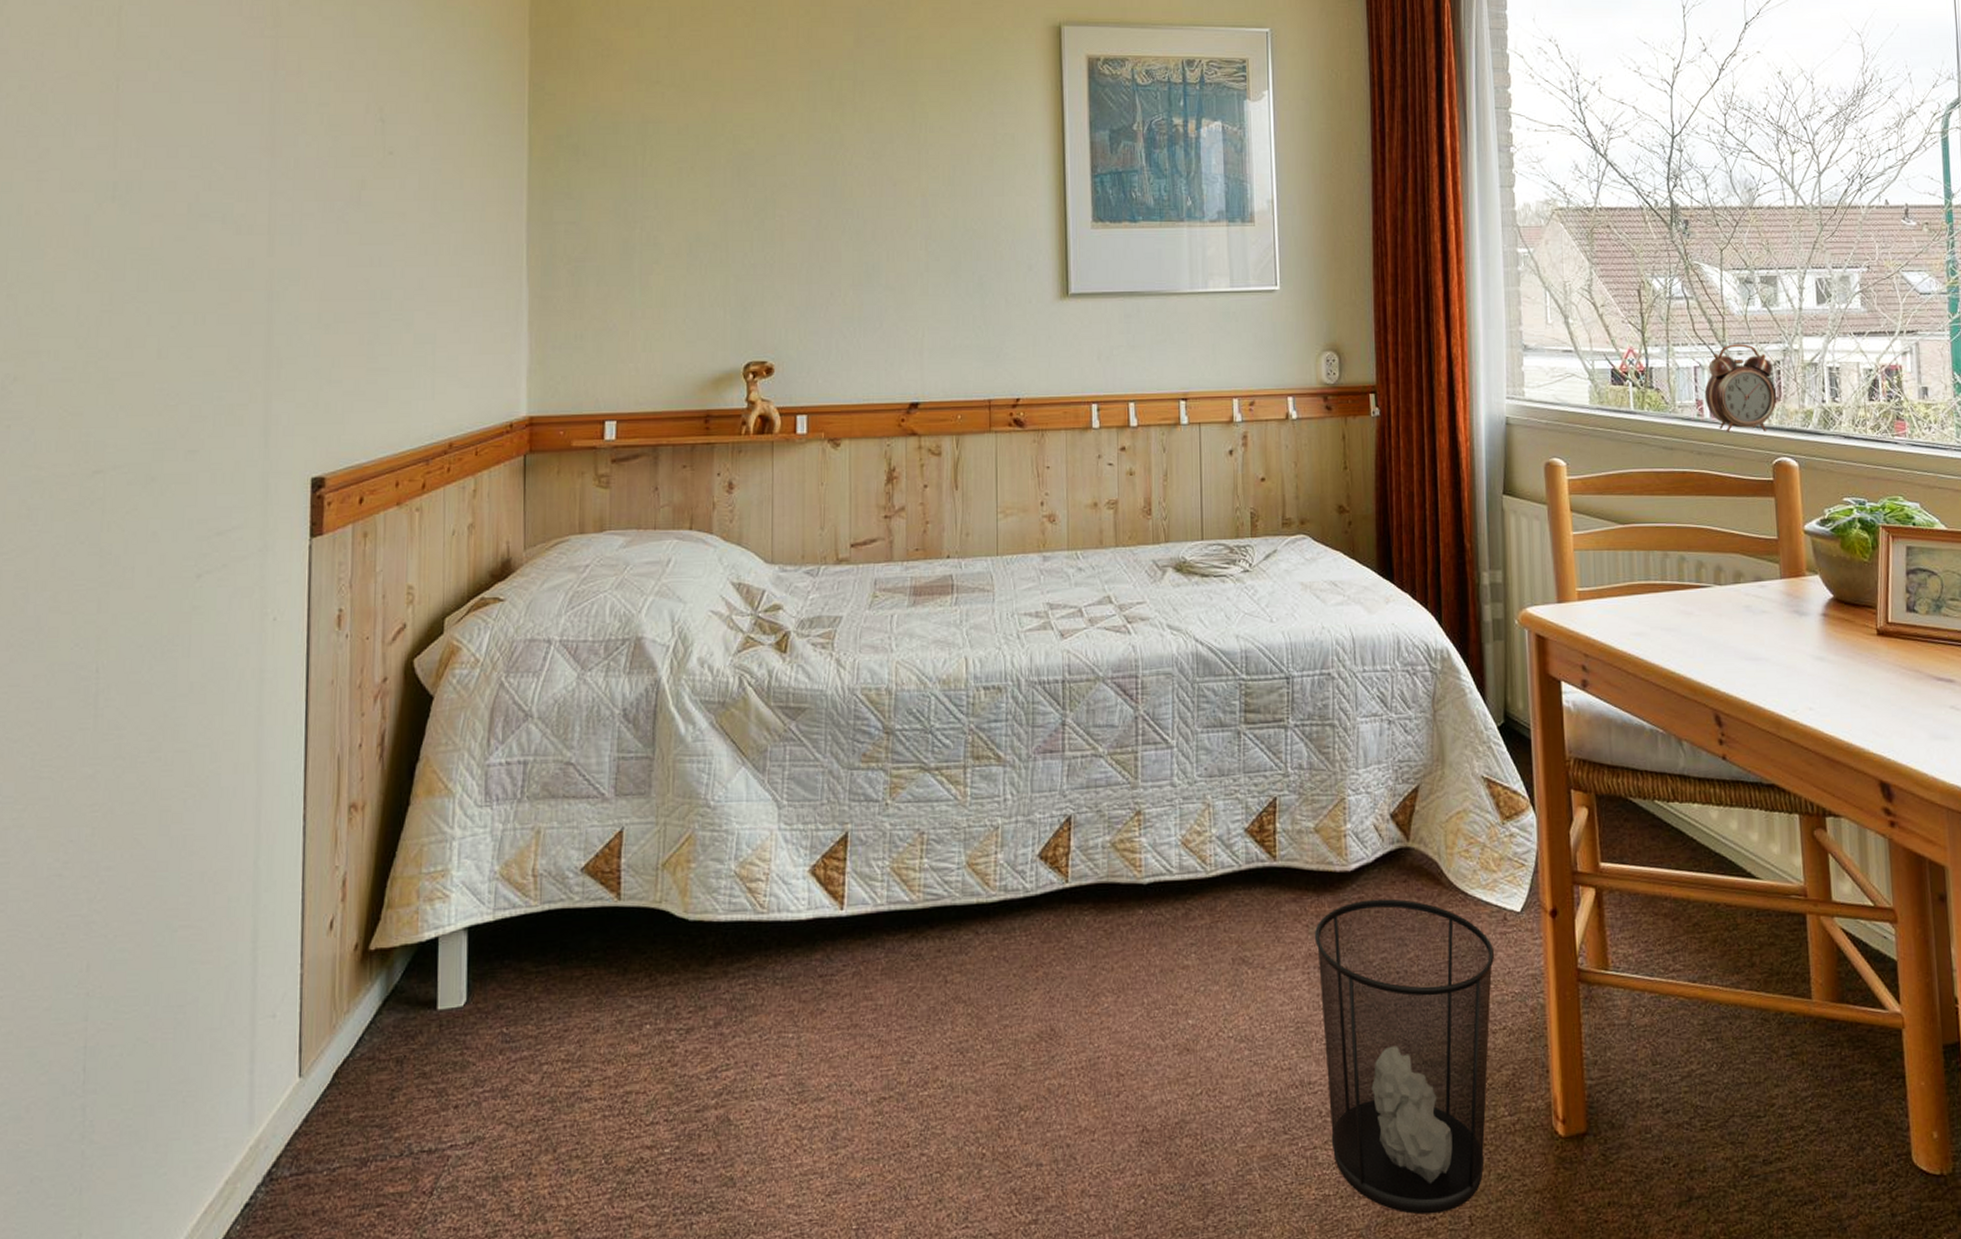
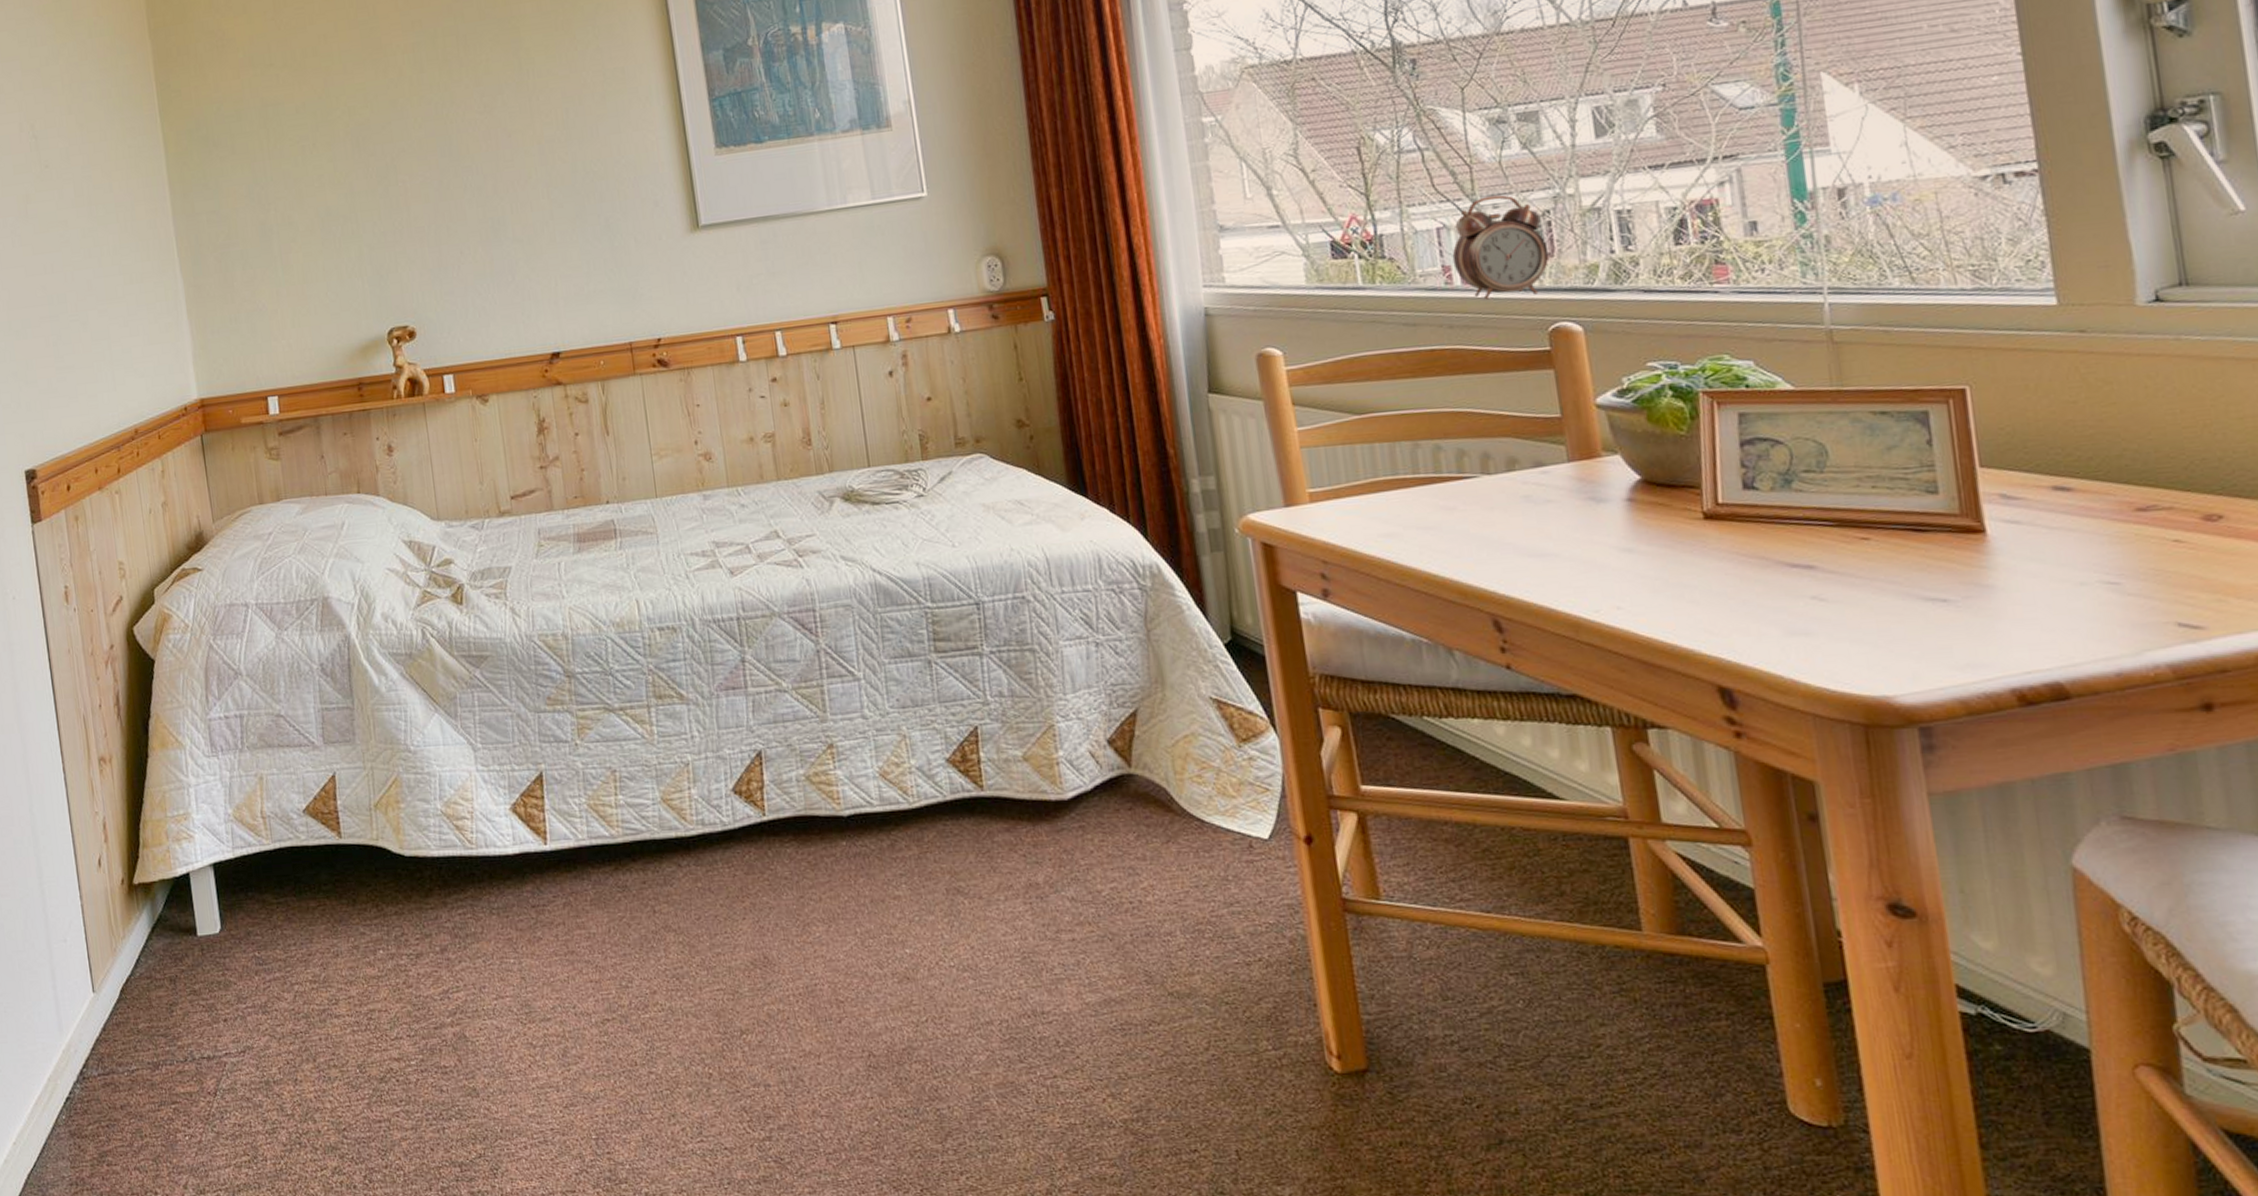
waste bin: present [1314,899,1495,1215] -> none [1033,827,1249,1147]

